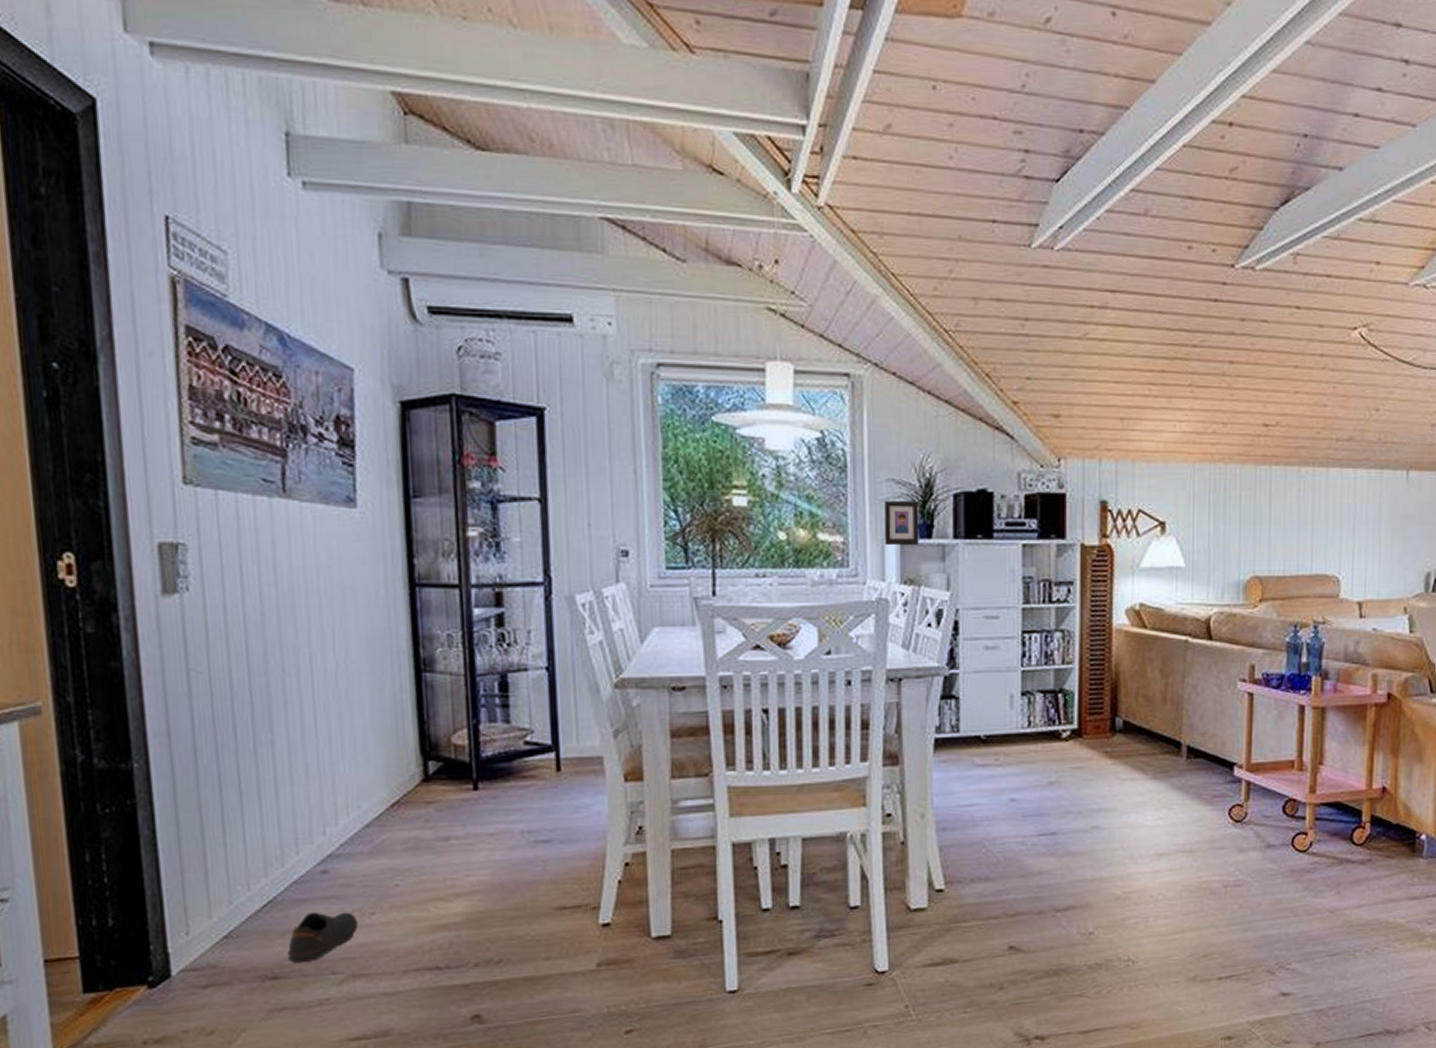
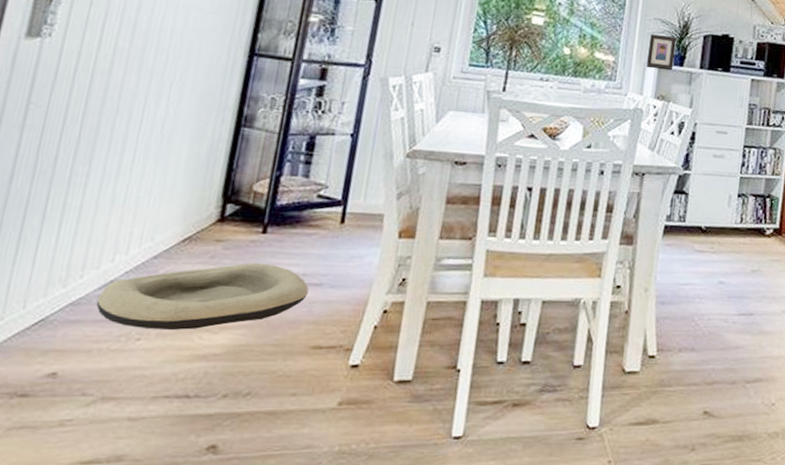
shoe: present [287,912,358,963] -> none [43,333,122,383]
dog bed: none [319,822,538,902] -> present [96,262,309,330]

